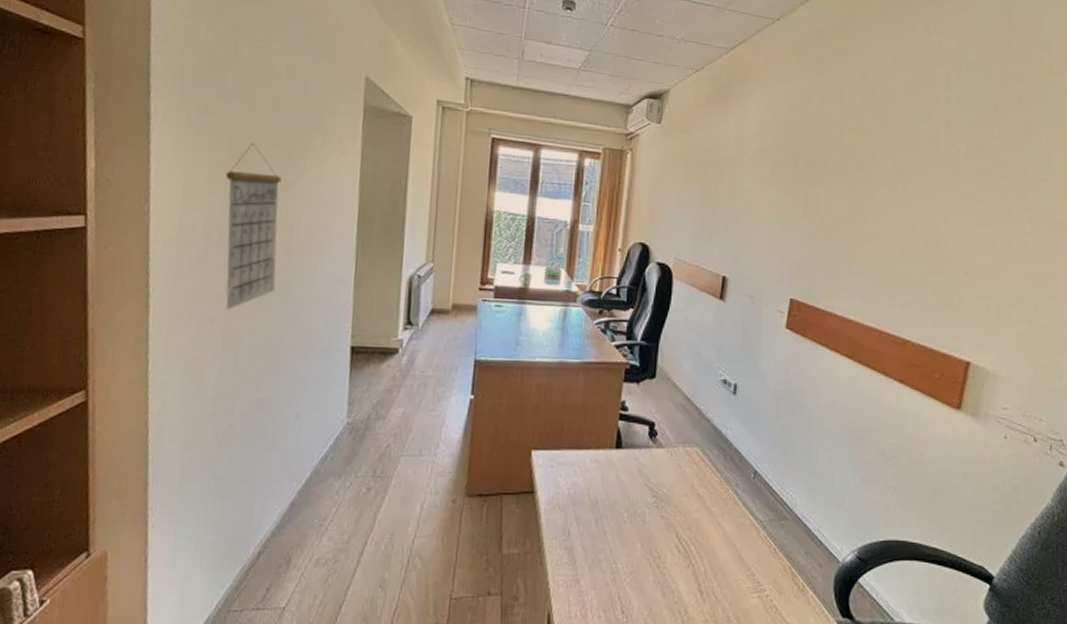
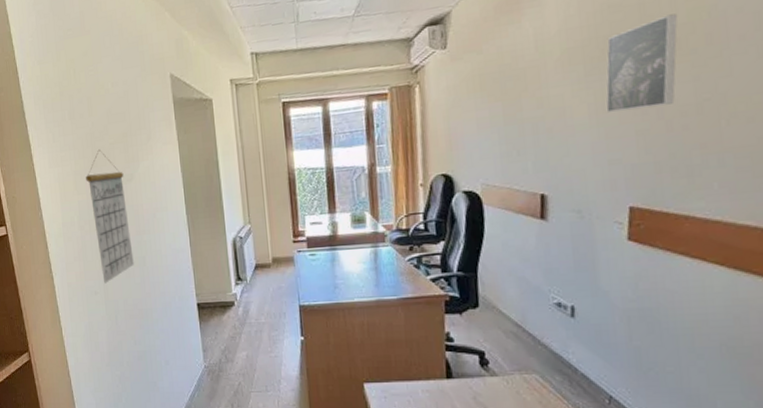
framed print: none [783,140,842,216] -> present [606,13,678,113]

